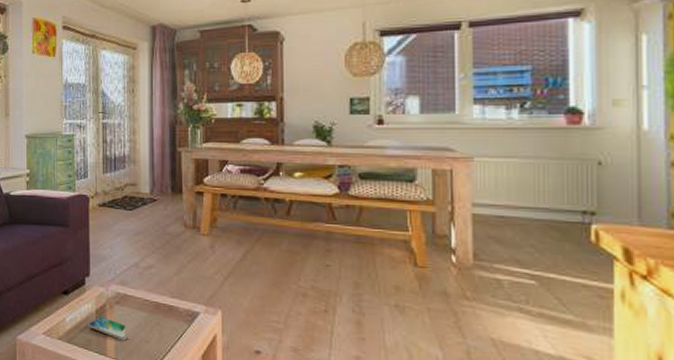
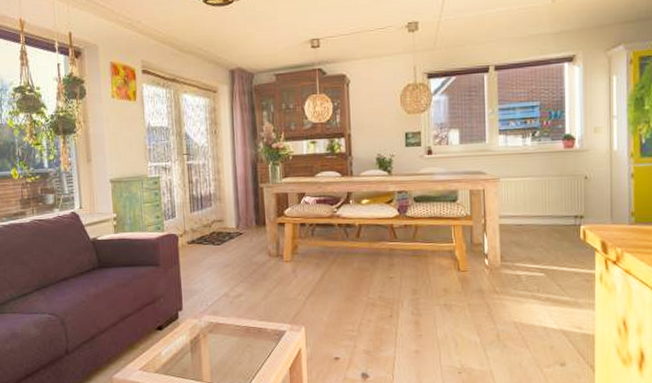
smartphone: present [88,316,128,341] -> none [184,346,222,365]

